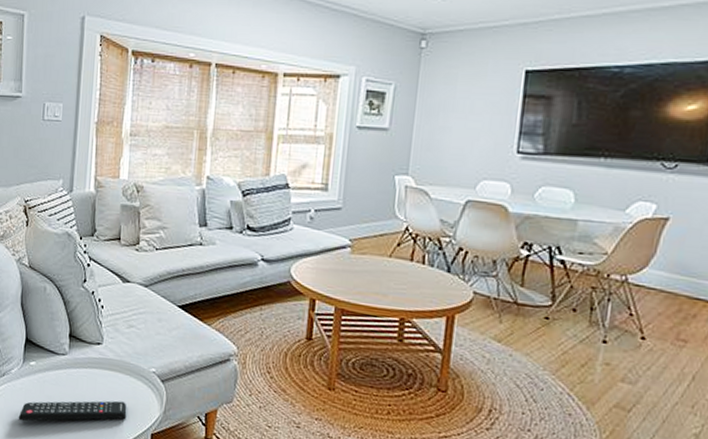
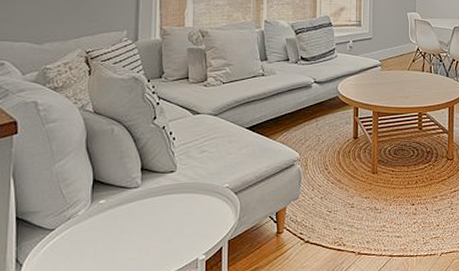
remote control: present [18,400,127,422] -> none [88,218,204,259]

